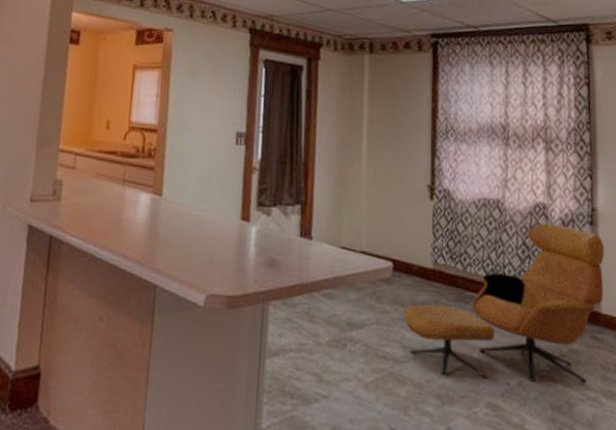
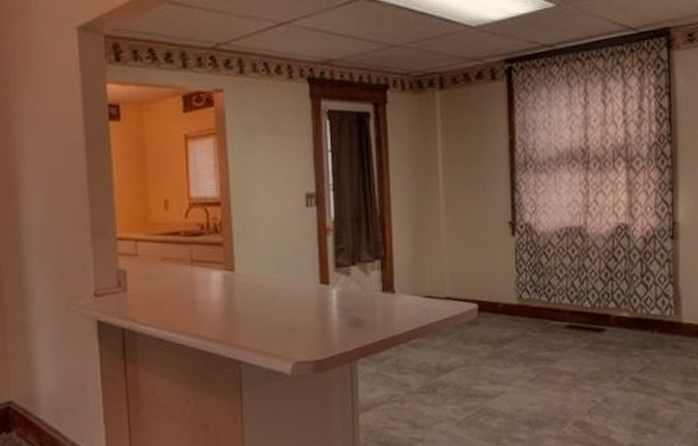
armchair: present [405,223,605,384] -> none [492,243,685,404]

